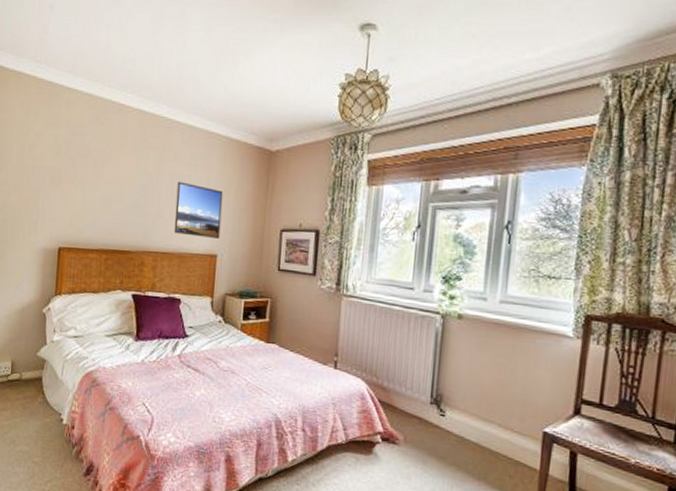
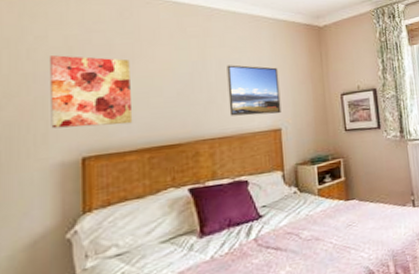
wall art: none [40,153,100,225] -> present [48,55,133,129]

